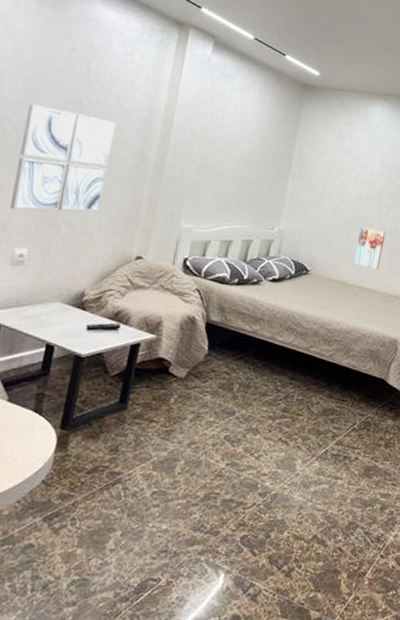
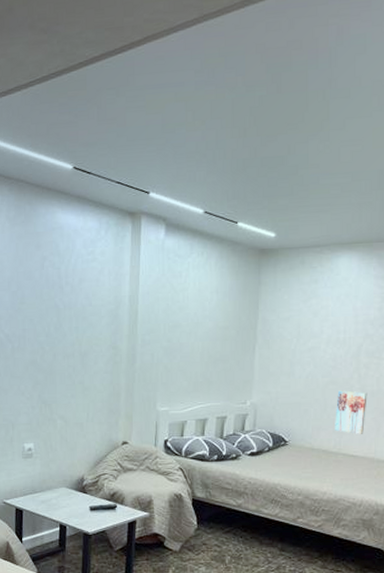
wall art: present [9,104,116,213] -> none [15,315,89,411]

